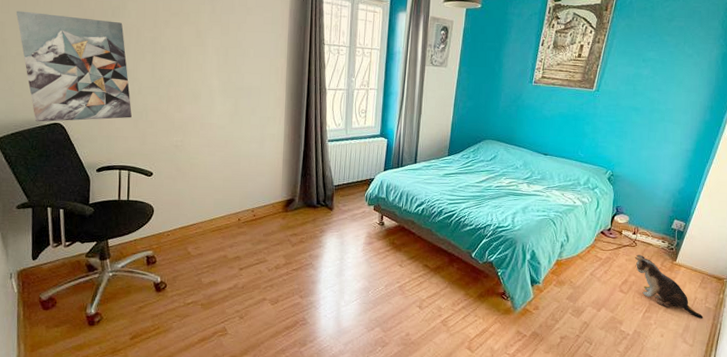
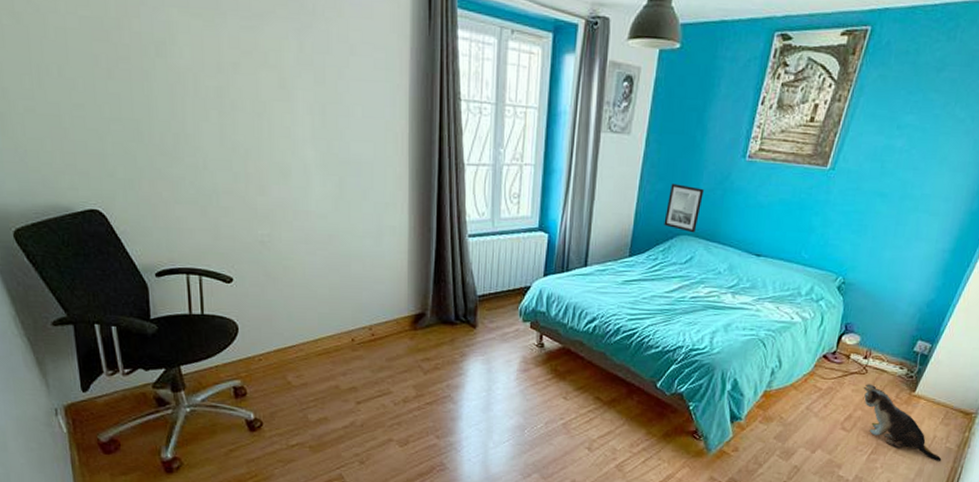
wall art: present [16,11,132,122] -> none [15,45,197,208]
wall art: none [473,101,502,138] -> present [664,183,704,233]

